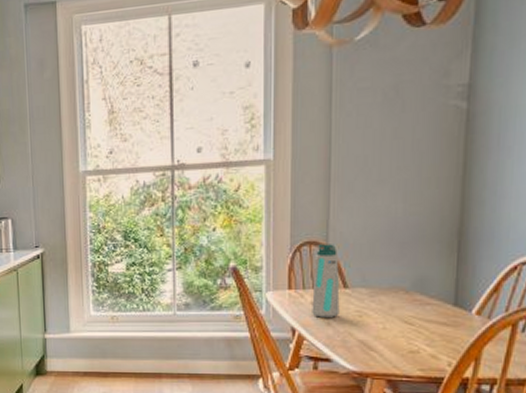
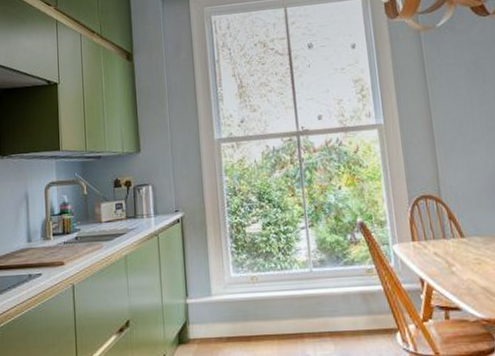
water bottle: present [312,244,340,318] -> none [431,197,461,267]

